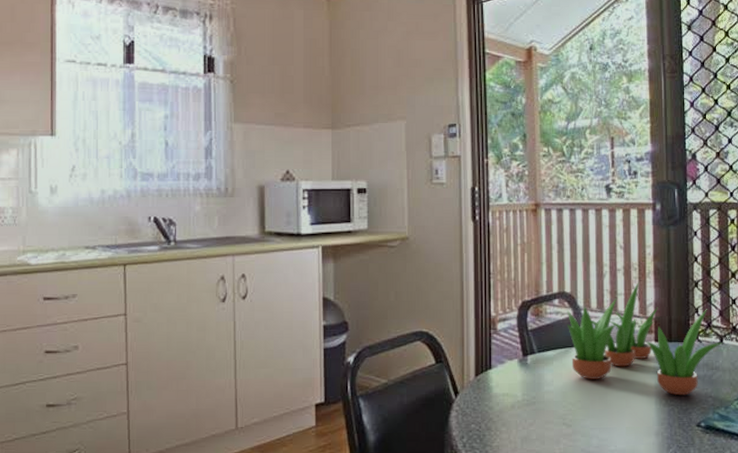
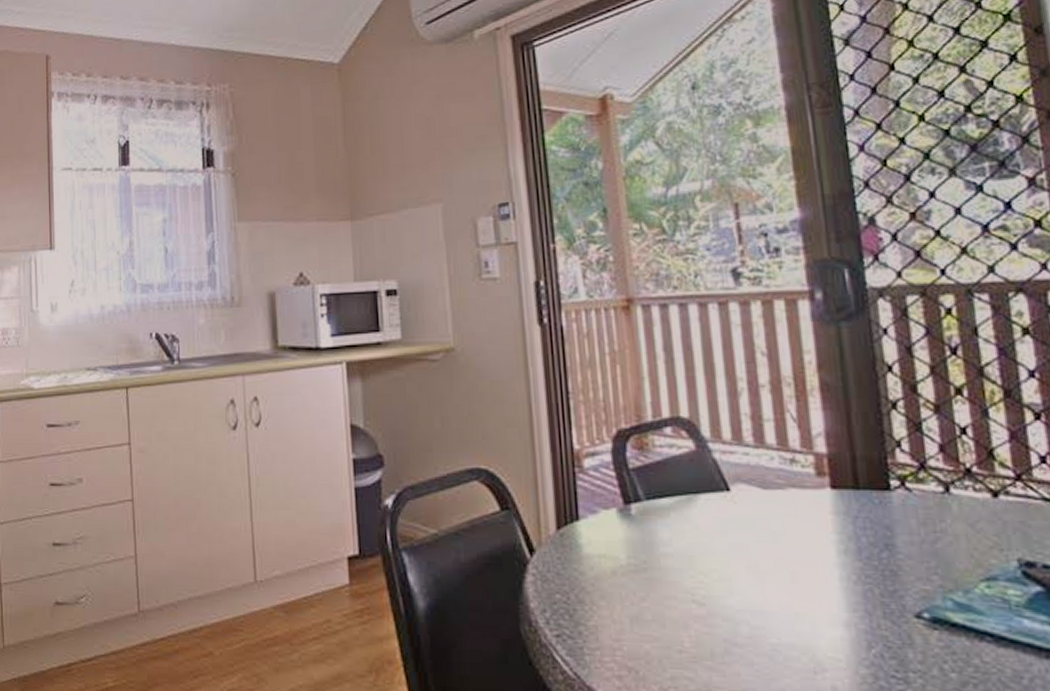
succulent plant: present [567,281,724,396] -> none [685,401,952,570]

